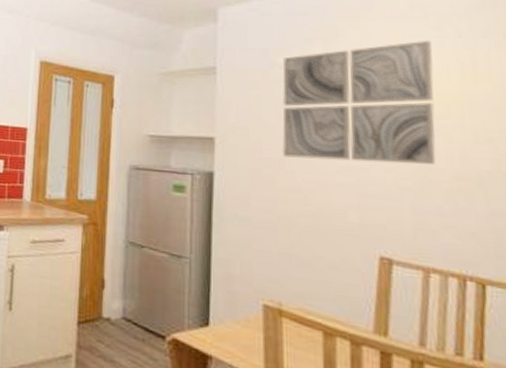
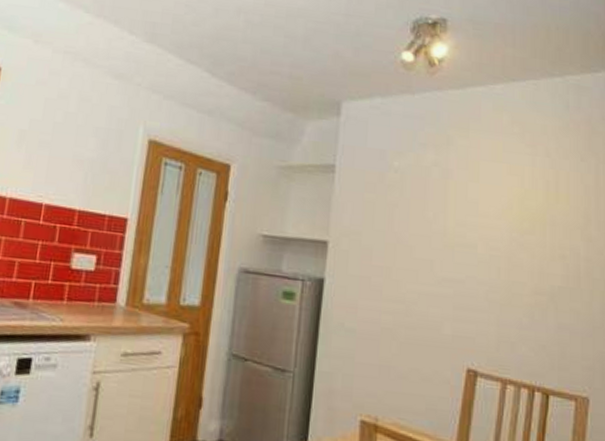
wall art: present [282,40,436,166] -> none [390,156,526,280]

